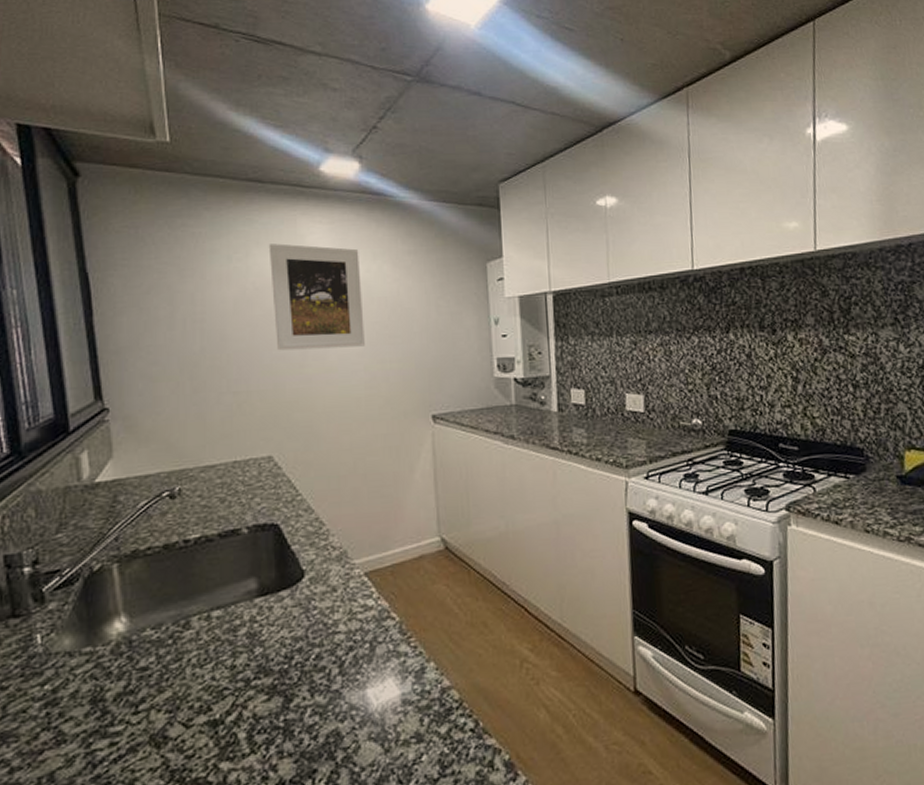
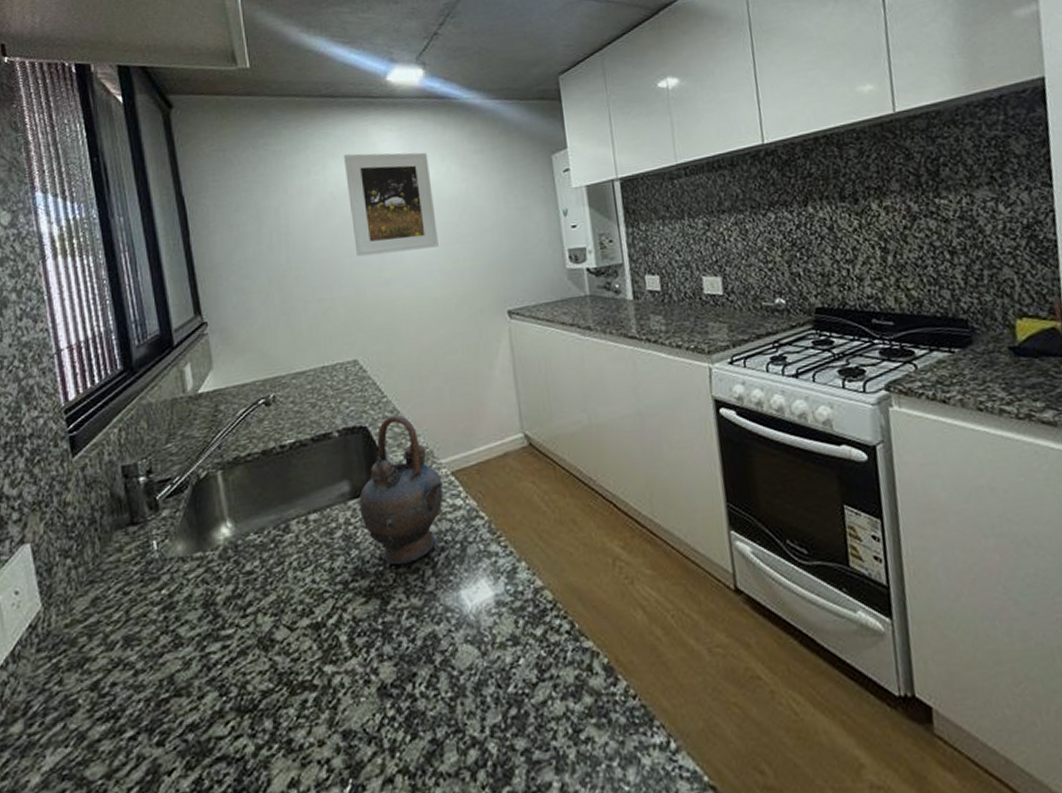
teapot: none [266,513,356,664] -> present [359,414,444,565]

